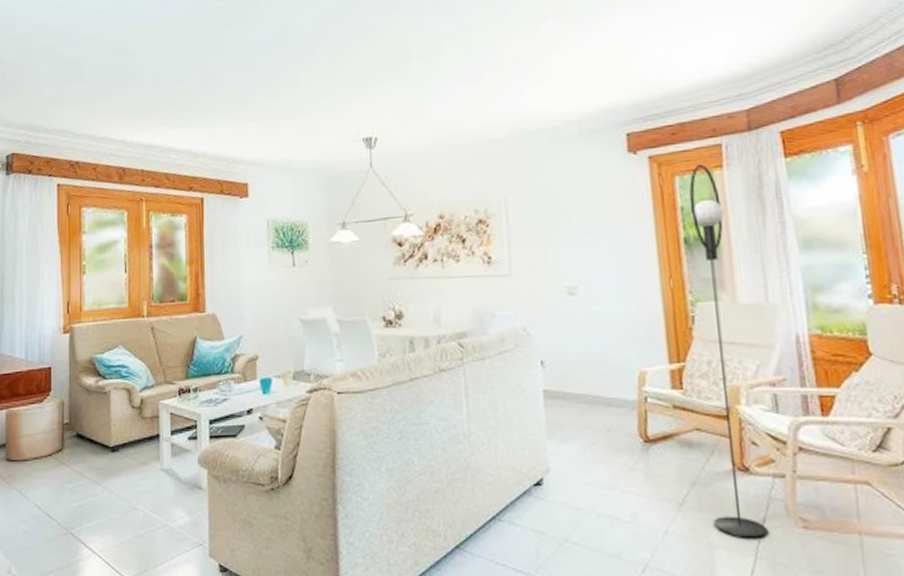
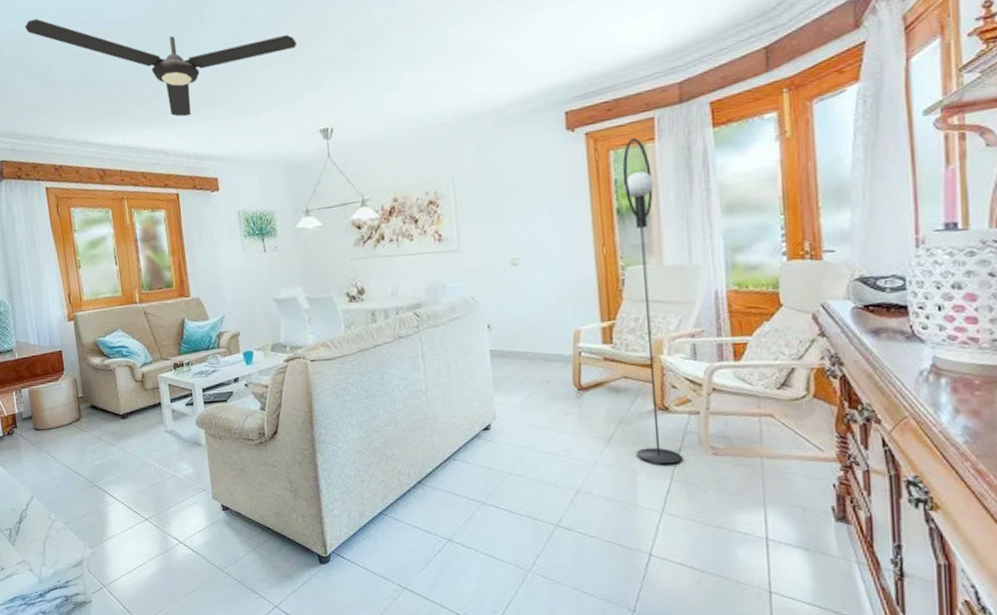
ceiling fan: none [58,10,345,118] -> present [25,18,298,117]

